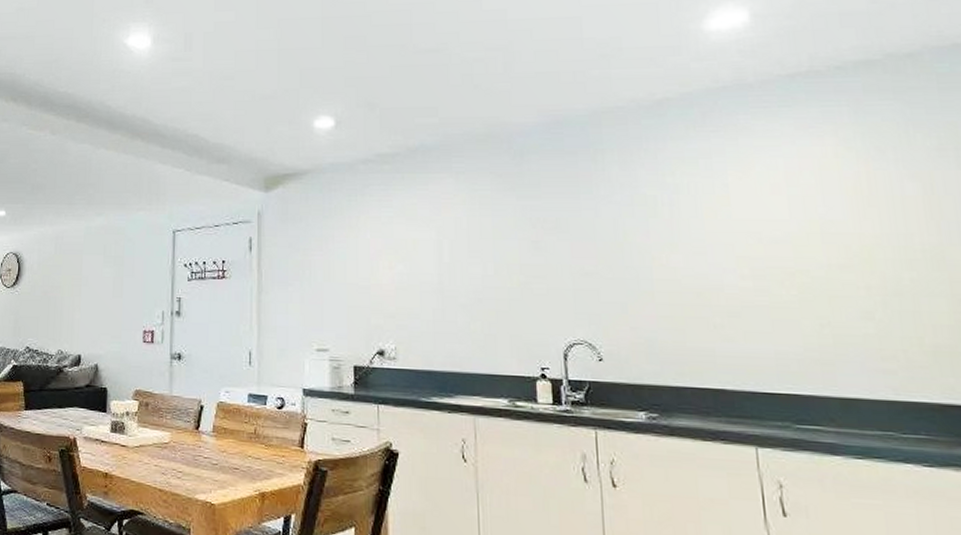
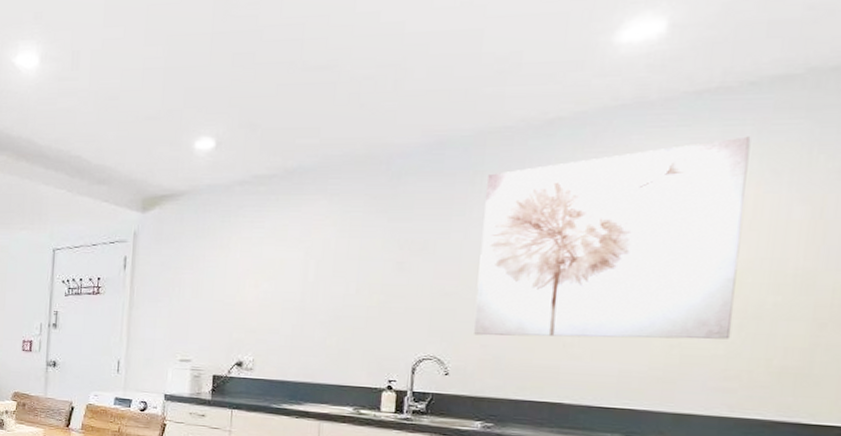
wall art: none [607,116,877,318] -> present [474,136,751,339]

